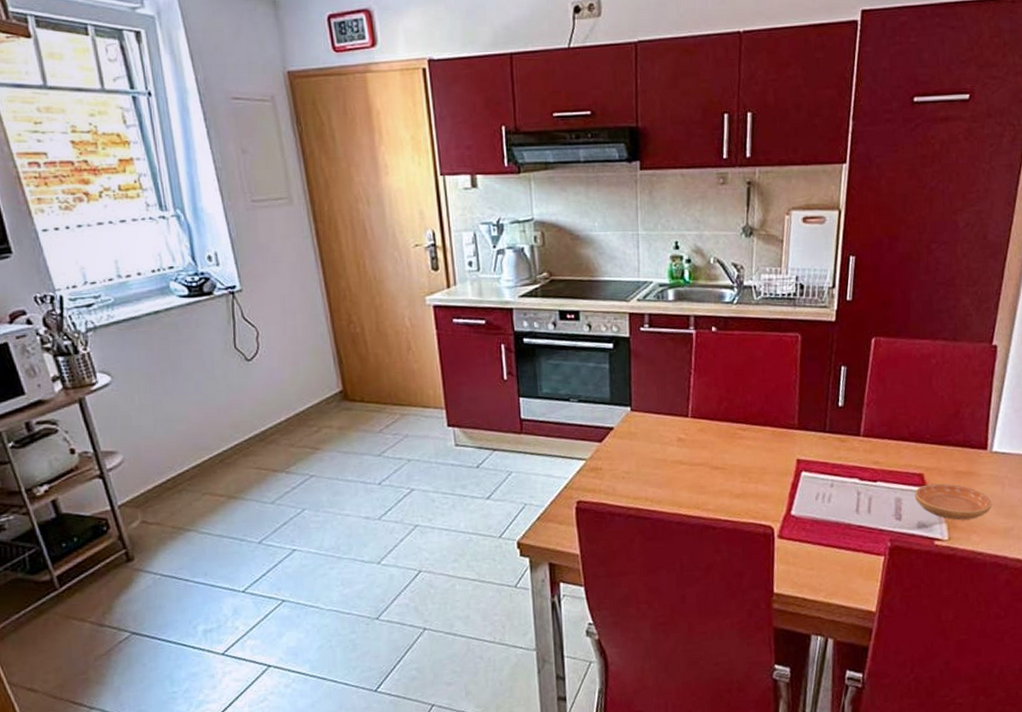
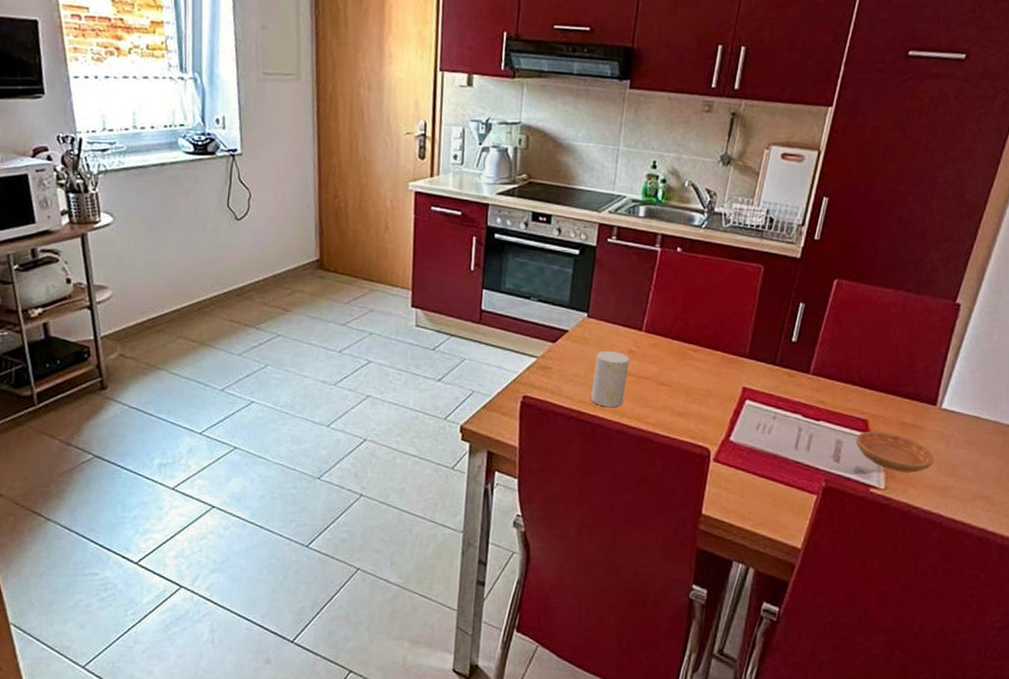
cup: none [645,442,680,500] -> present [590,351,630,408]

